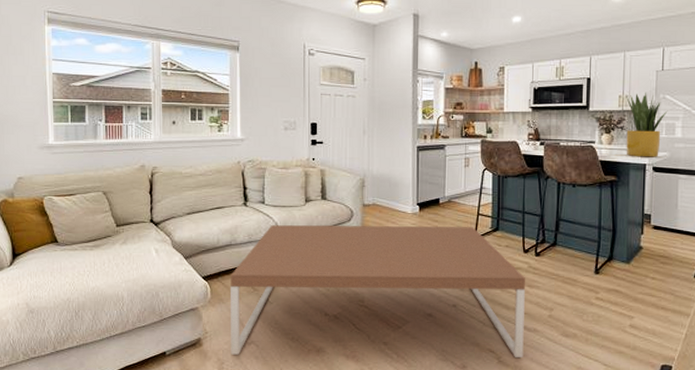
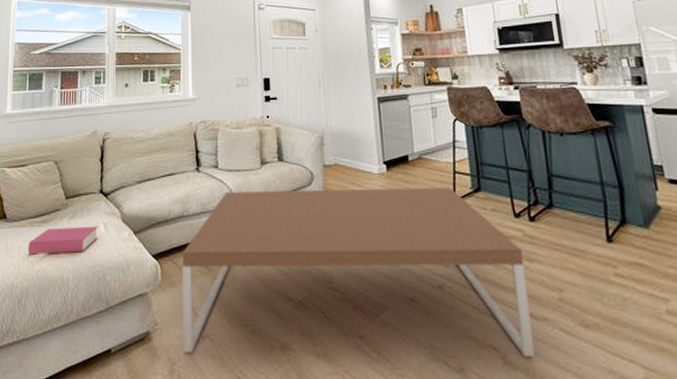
book: none [81,251,150,275] -> present [28,226,98,255]
planter: present [626,92,668,157] -> none [603,24,657,98]

